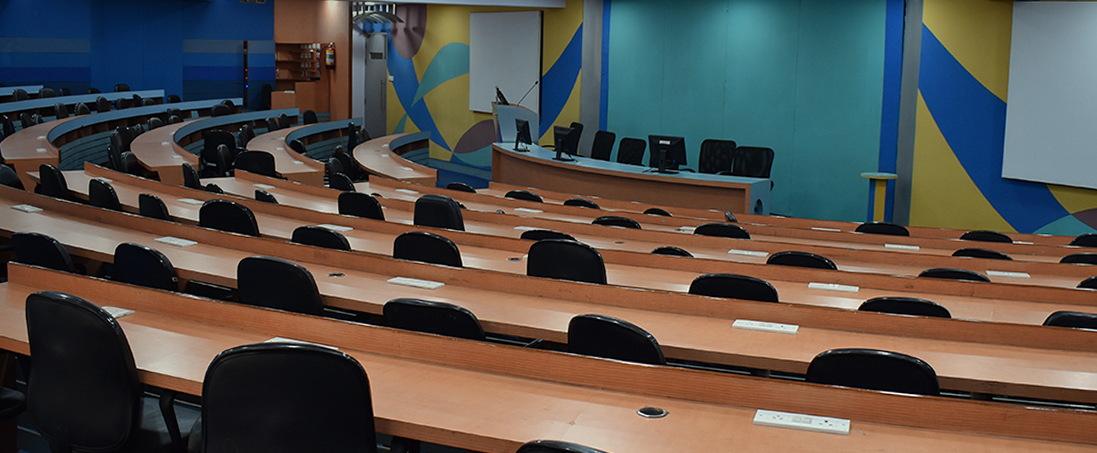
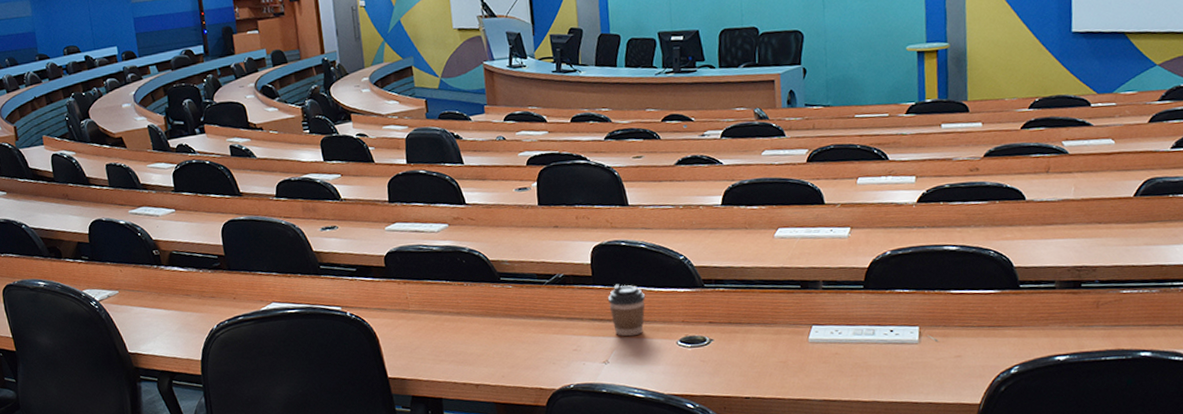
coffee cup: none [579,353,614,402] -> present [607,284,646,337]

